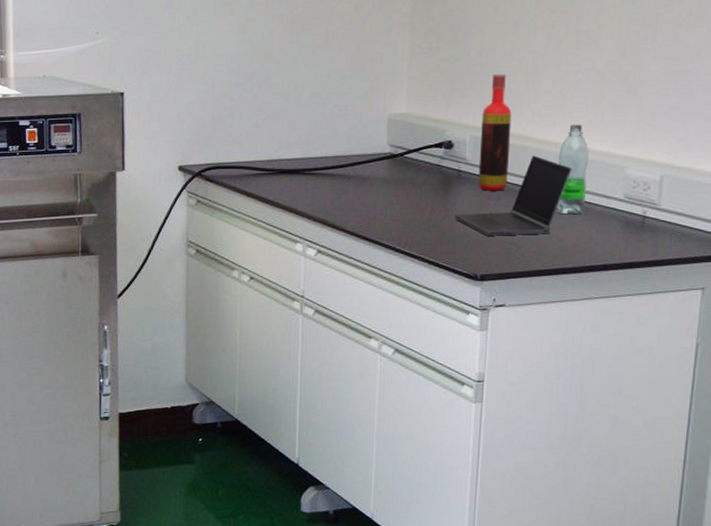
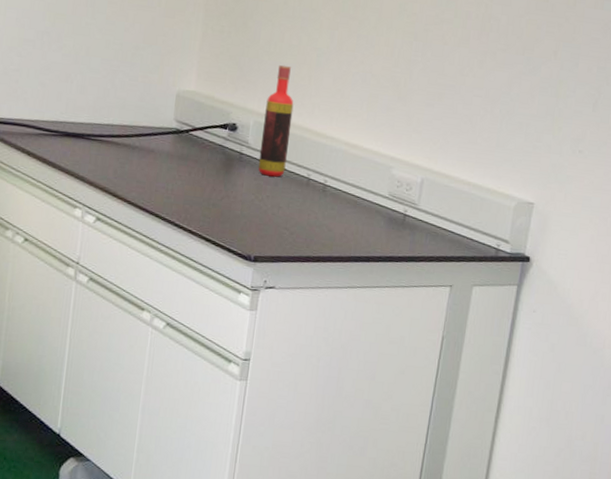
laptop computer: present [455,155,572,236] -> none [233,146,345,223]
bottle: present [556,124,589,215] -> none [327,121,361,207]

